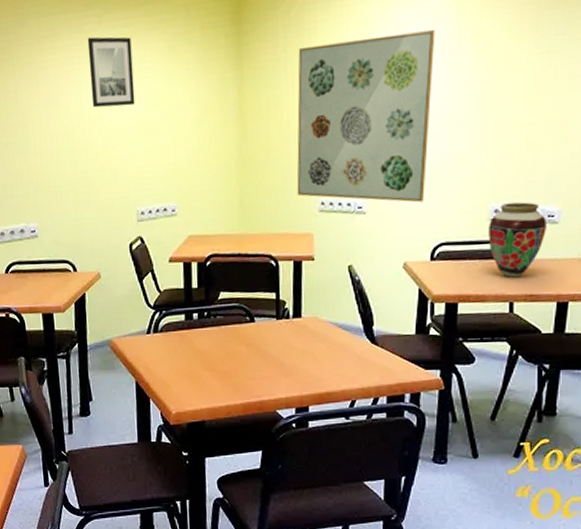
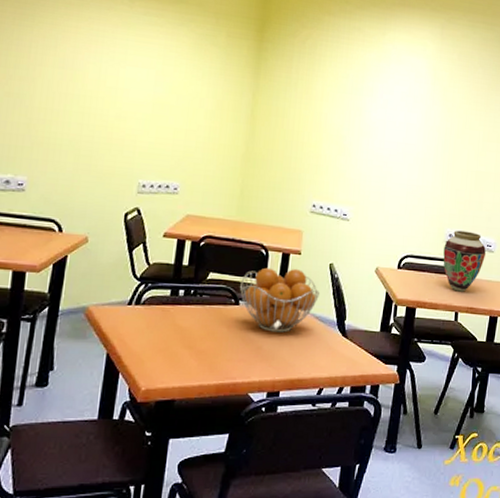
wall art: present [87,36,135,108] -> none [110,16,160,86]
fruit basket: none [253,275,340,346] -> present [240,267,319,333]
wall art: present [296,30,436,203] -> none [293,73,417,219]

